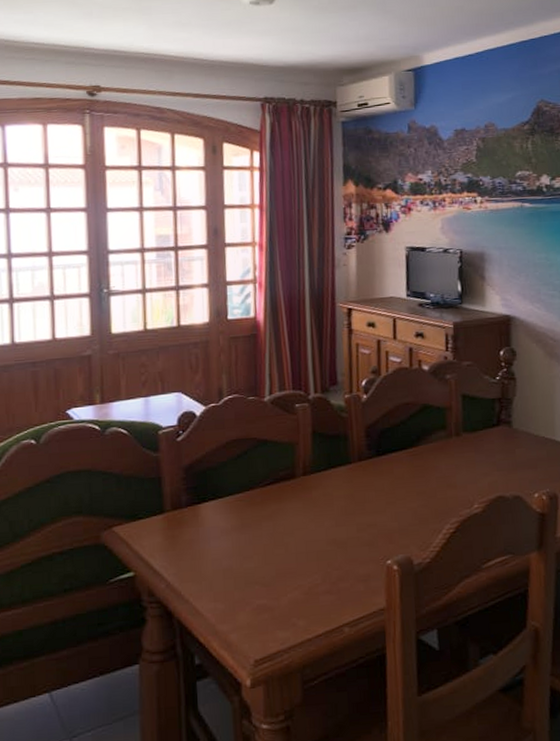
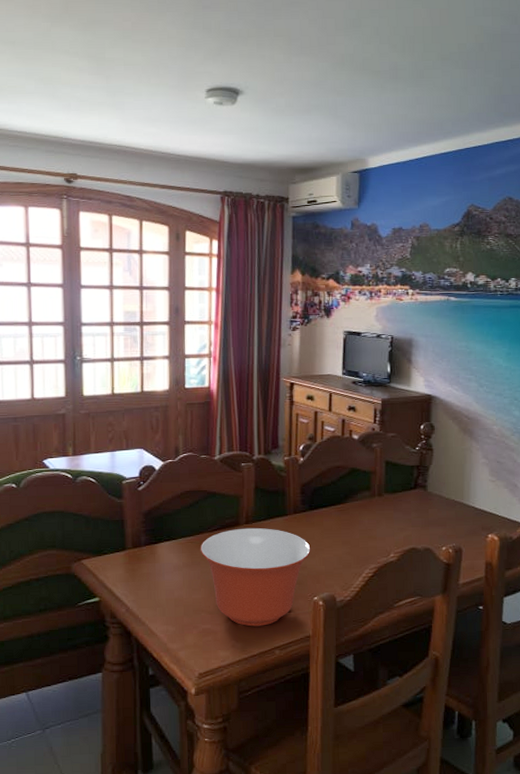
mixing bowl: none [250,480,381,600] -> present [200,527,311,627]

